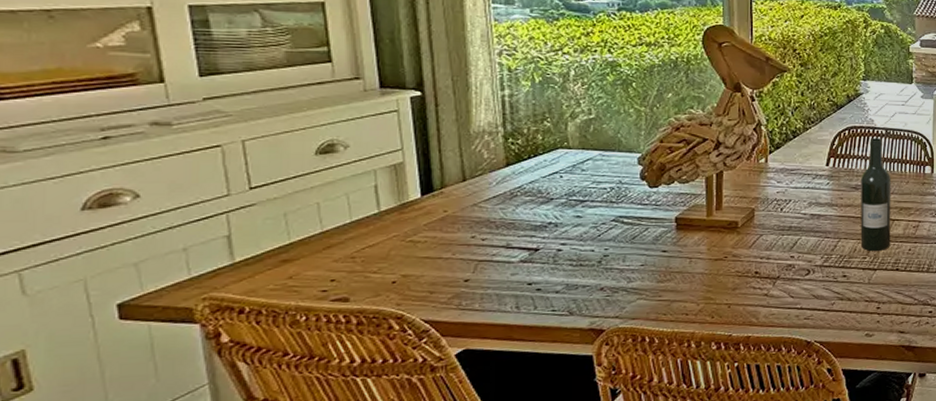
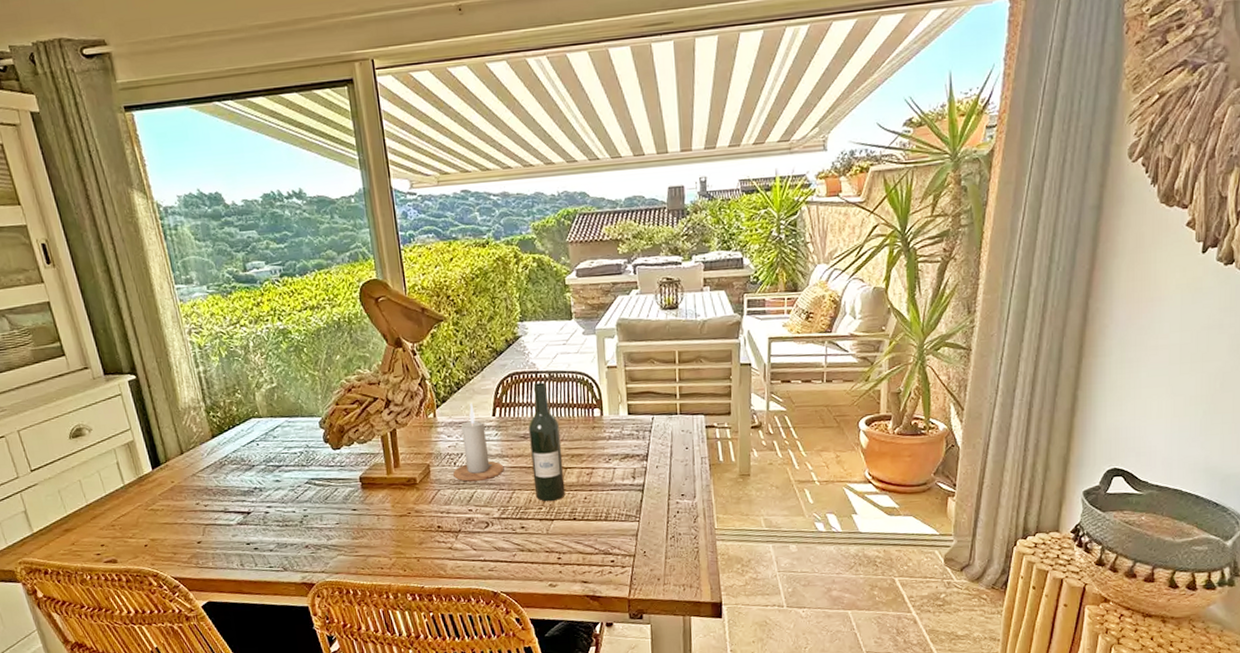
candle: none [779,151,832,228] -> present [453,403,504,482]

